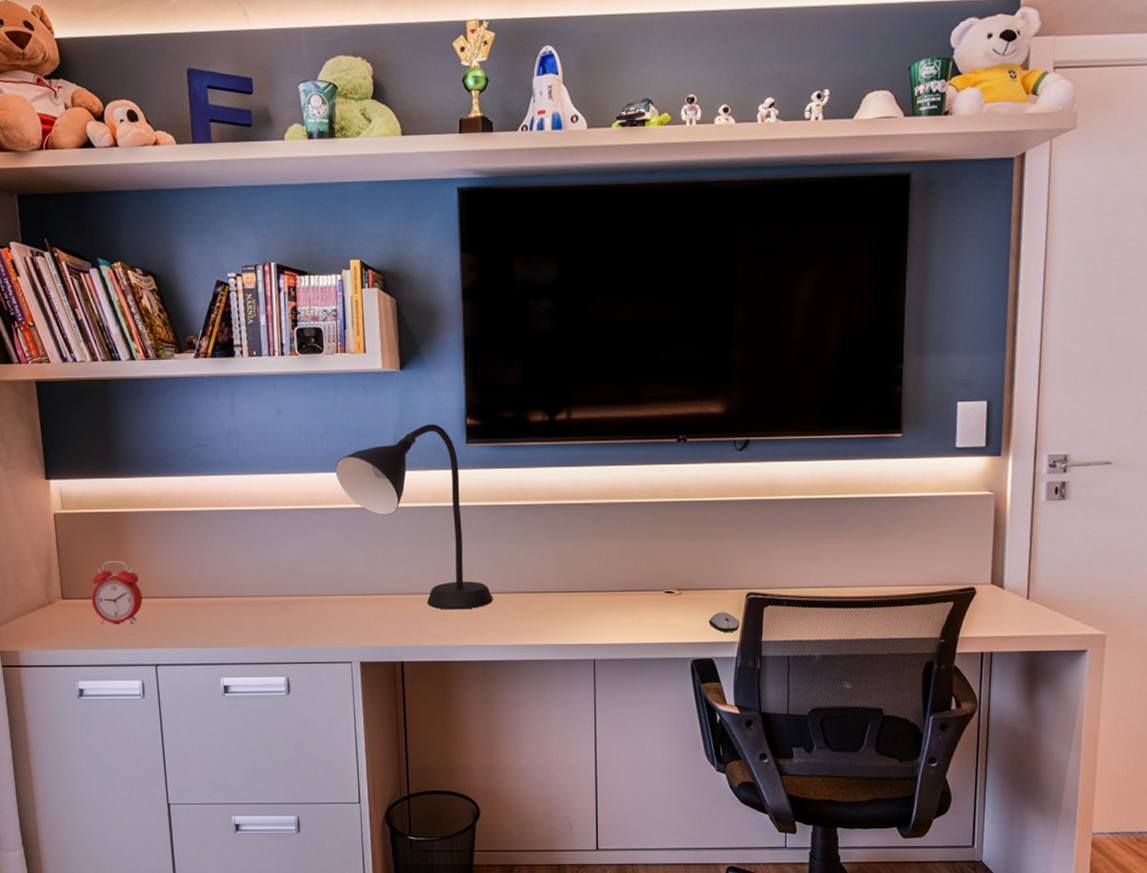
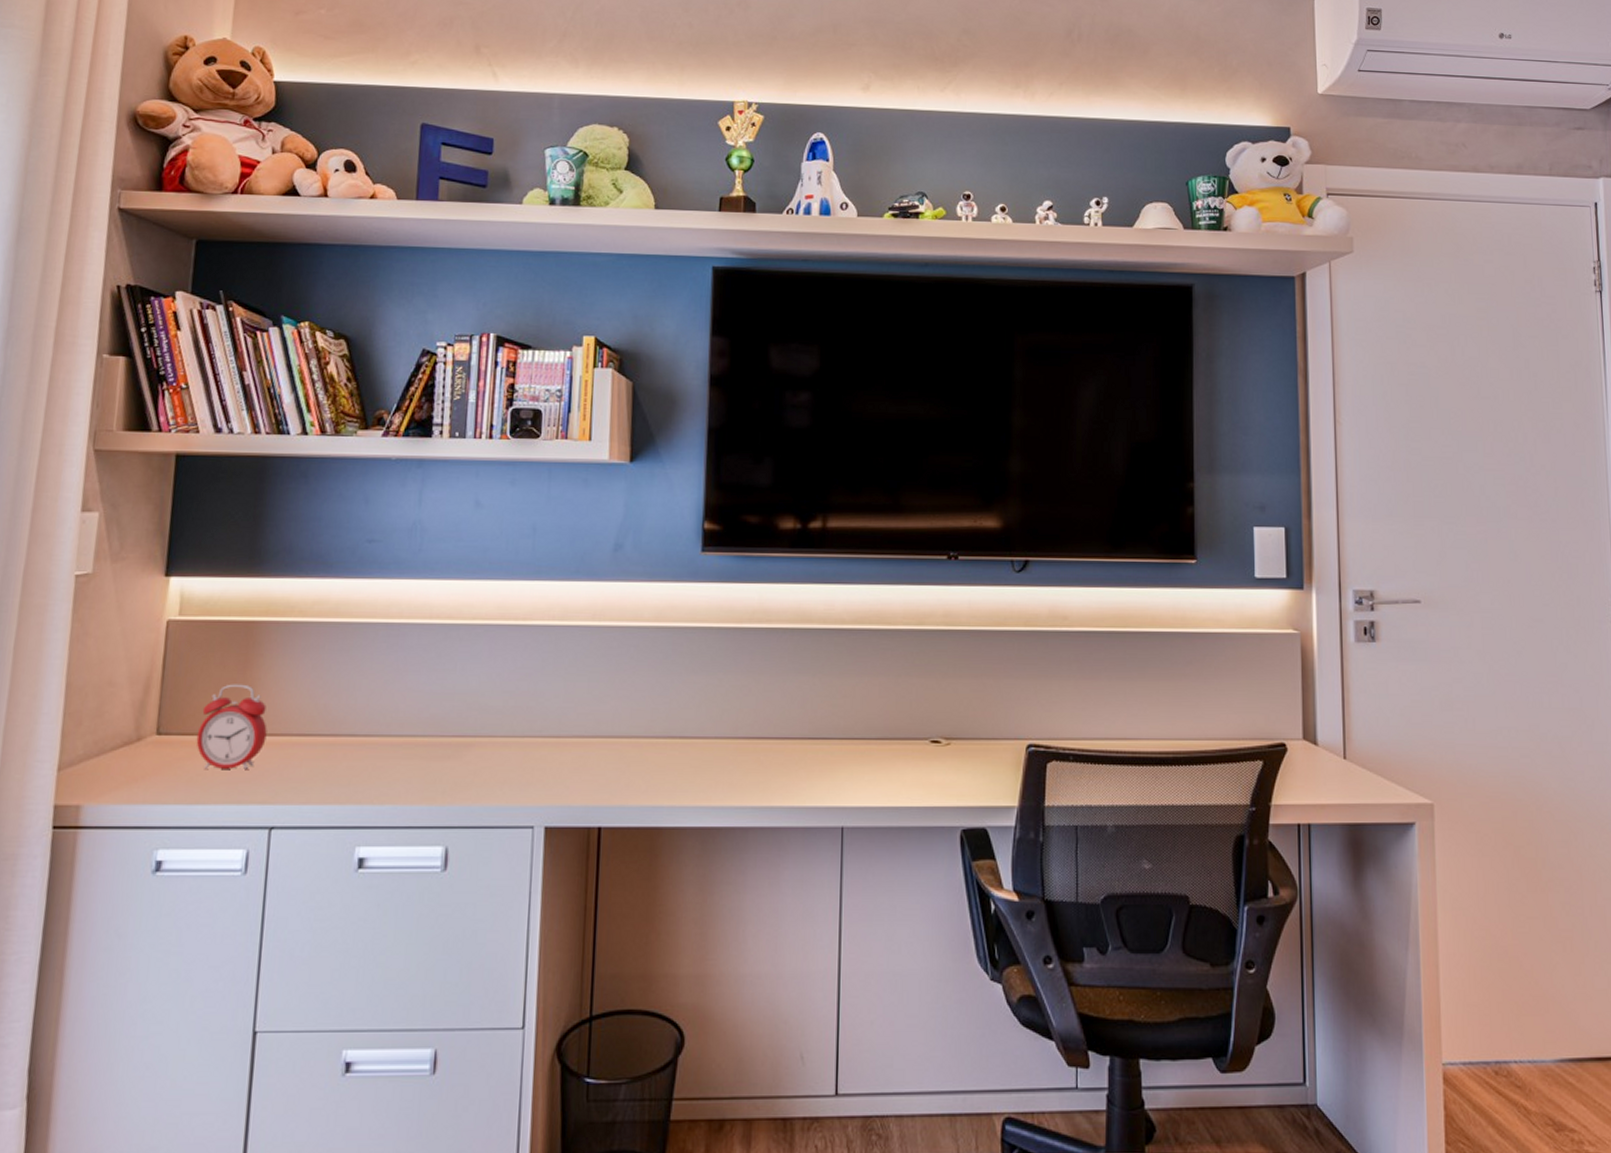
desk lamp: present [335,424,493,610] -> none [539,526,722,759]
computer mouse: present [708,612,739,632] -> none [981,768,1018,794]

